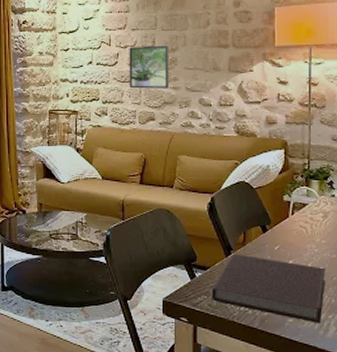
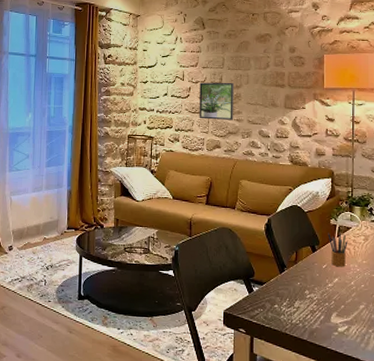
notebook: present [212,253,325,323] -> none [267,270,366,337]
pencil box: none [280,209,304,248] -> present [328,232,348,267]

